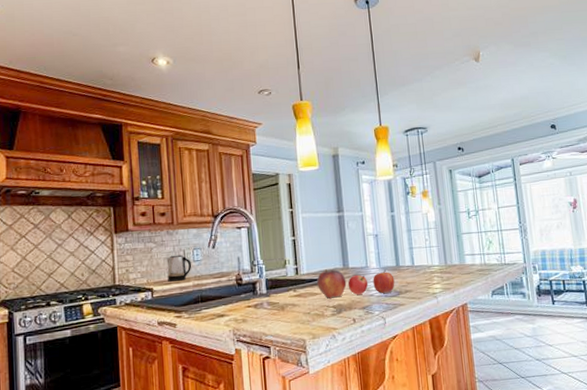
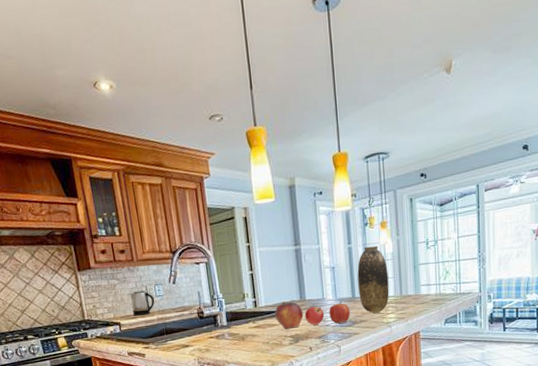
vase: none [401,214,434,284] -> present [357,245,389,314]

